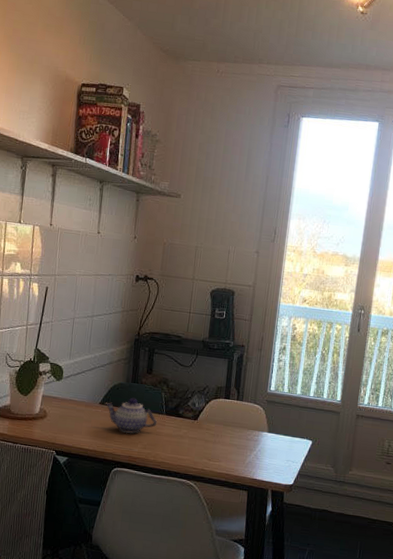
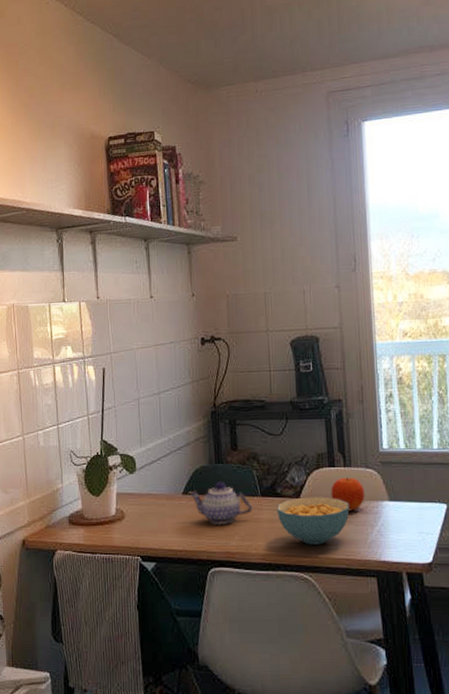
cereal bowl: none [176,420,236,460] -> present [277,497,349,545]
fruit: none [222,408,250,437] -> present [331,477,365,511]

